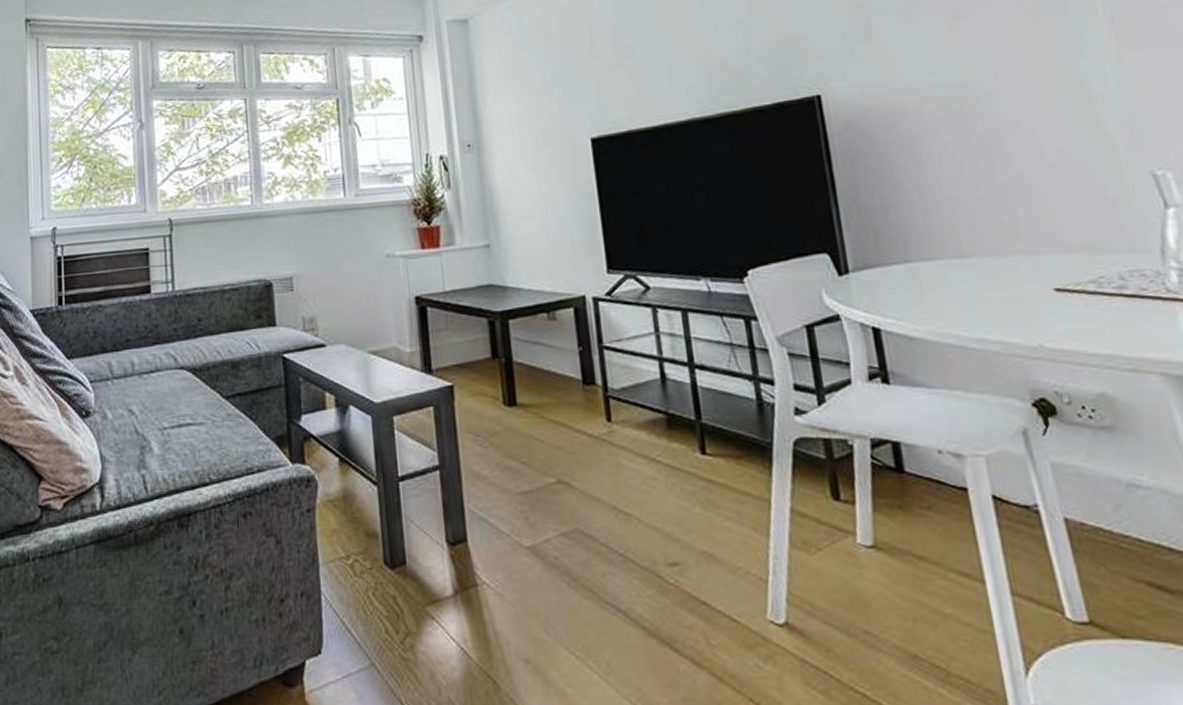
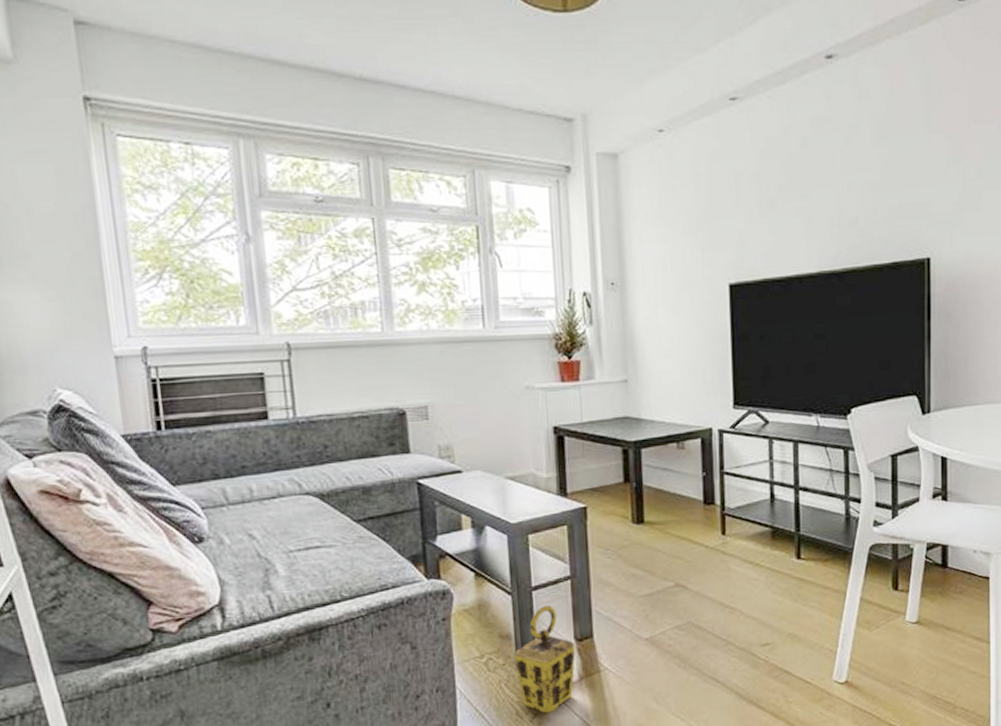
lantern: none [382,499,449,634] -> present [514,605,576,713]

